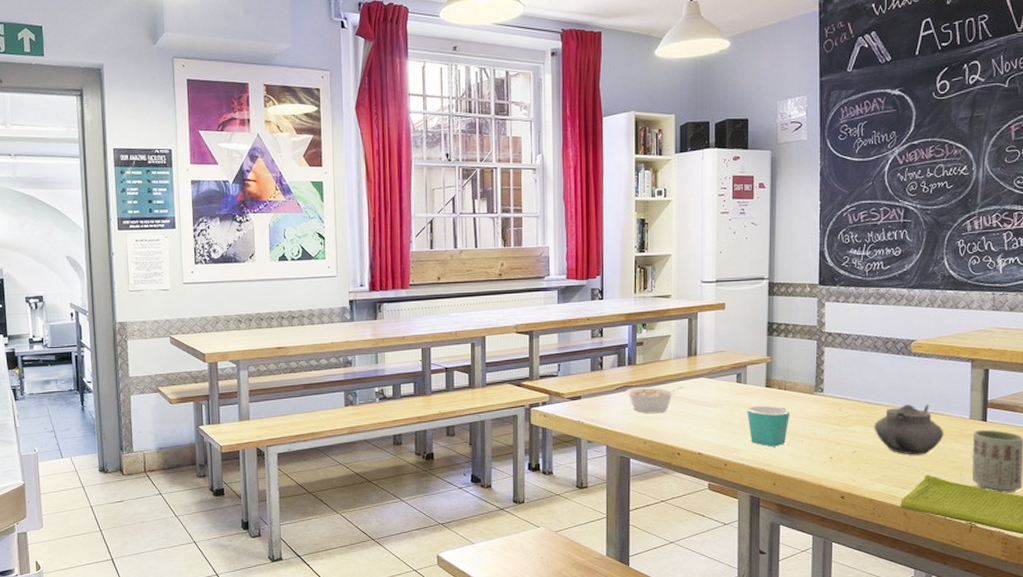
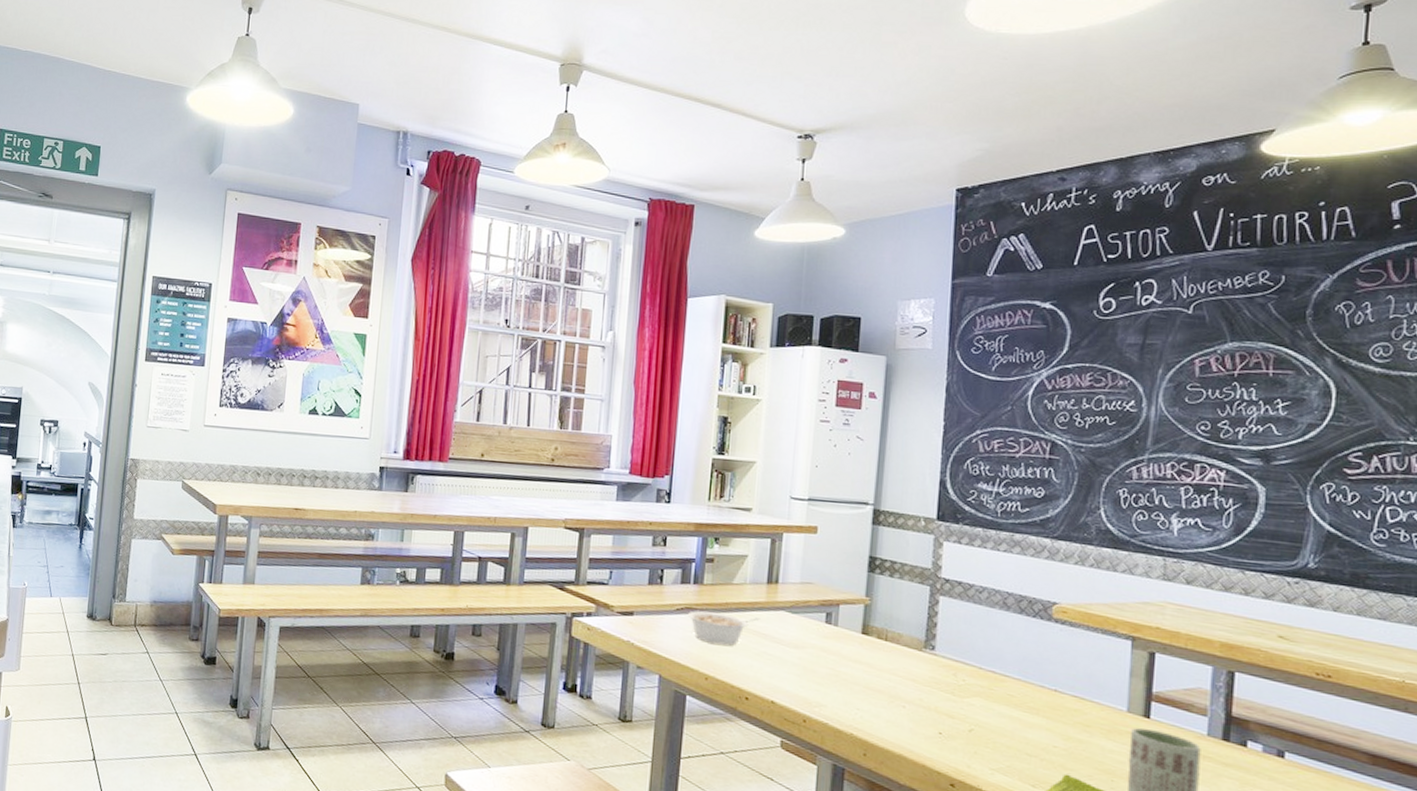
mug: present [747,406,789,447] -> none [835,654,890,709]
teapot: present [874,404,944,455] -> none [998,681,1092,748]

